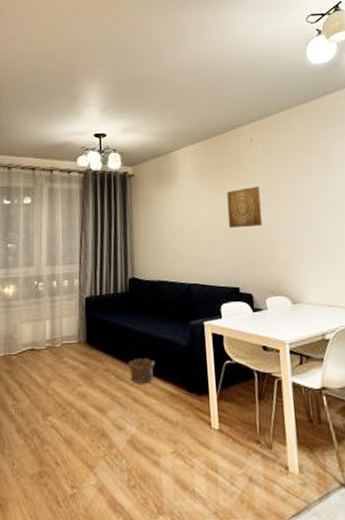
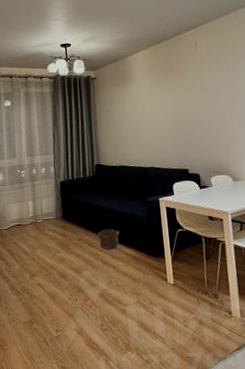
wall art: present [227,187,263,229] -> none [176,83,207,120]

